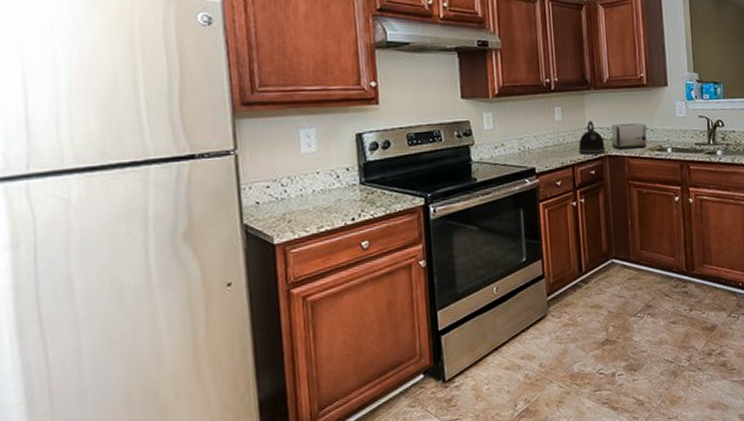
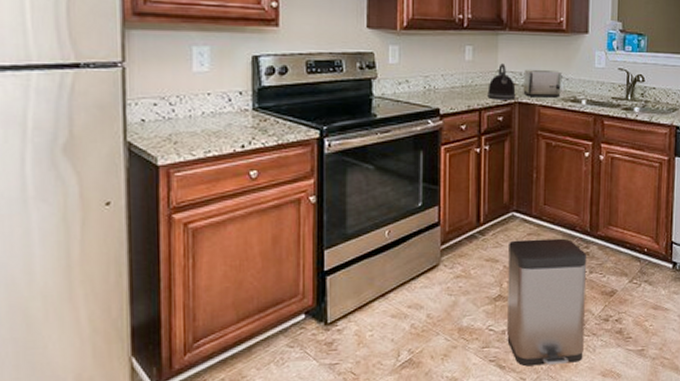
pedal bin: none [611,280,691,406] -> present [507,238,587,367]

